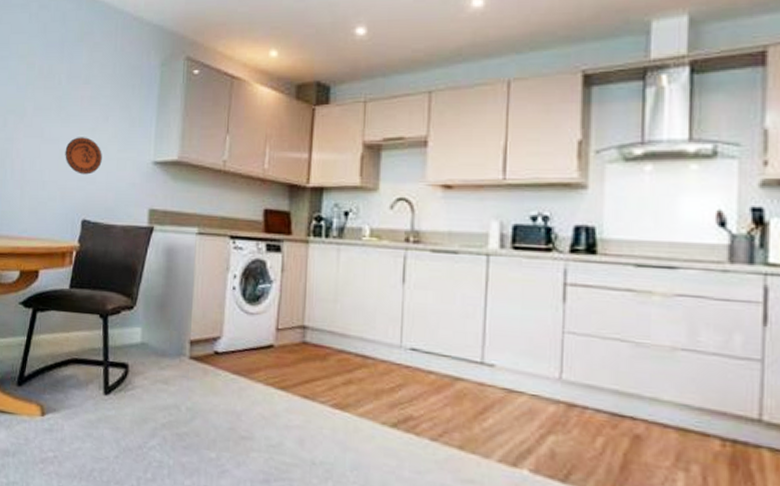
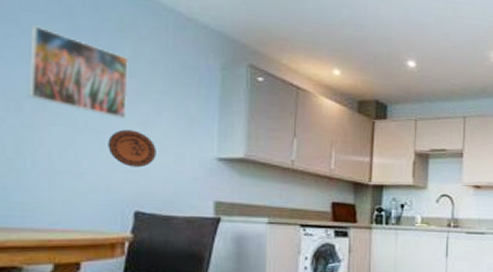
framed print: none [12,46,85,126] -> present [28,25,128,119]

